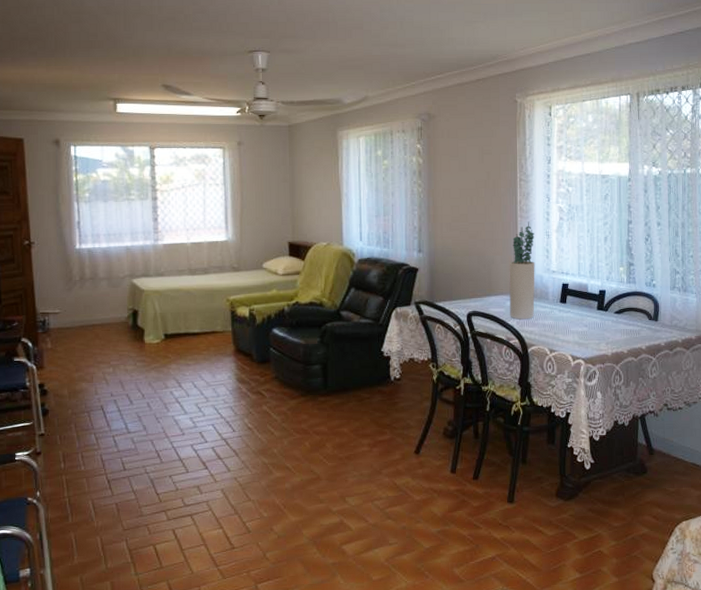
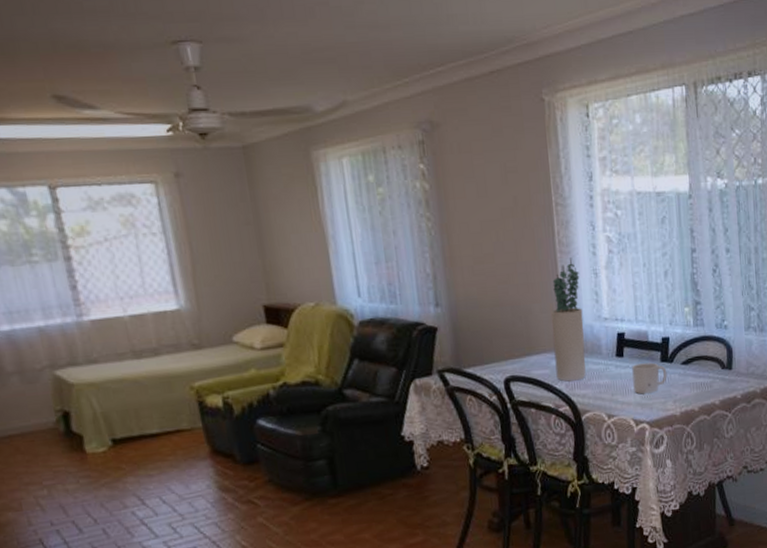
mug: none [573,310,602,335] -> present [632,362,667,394]

